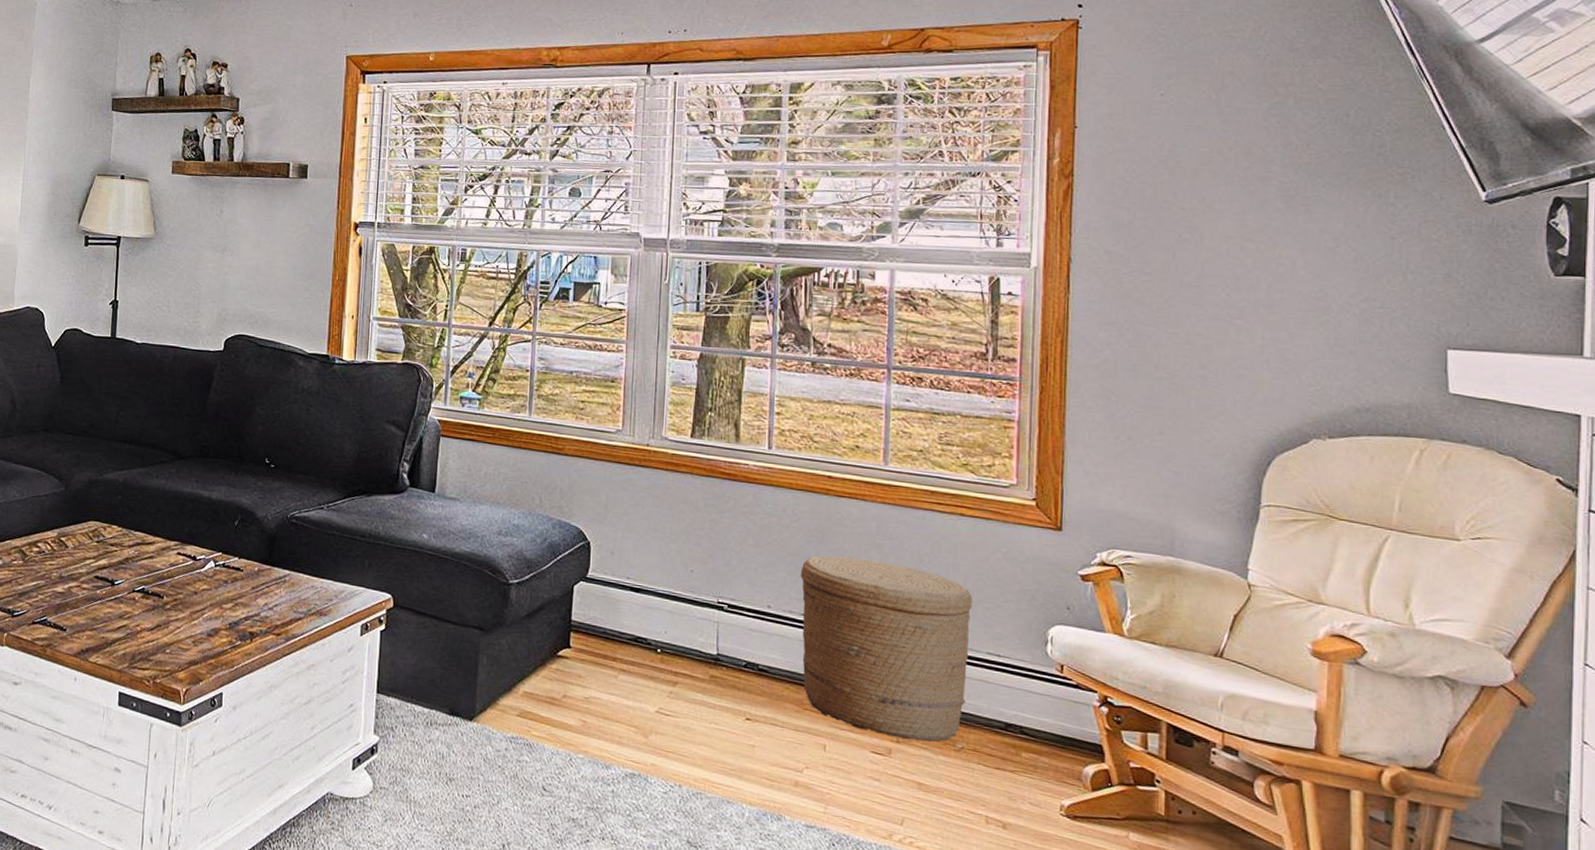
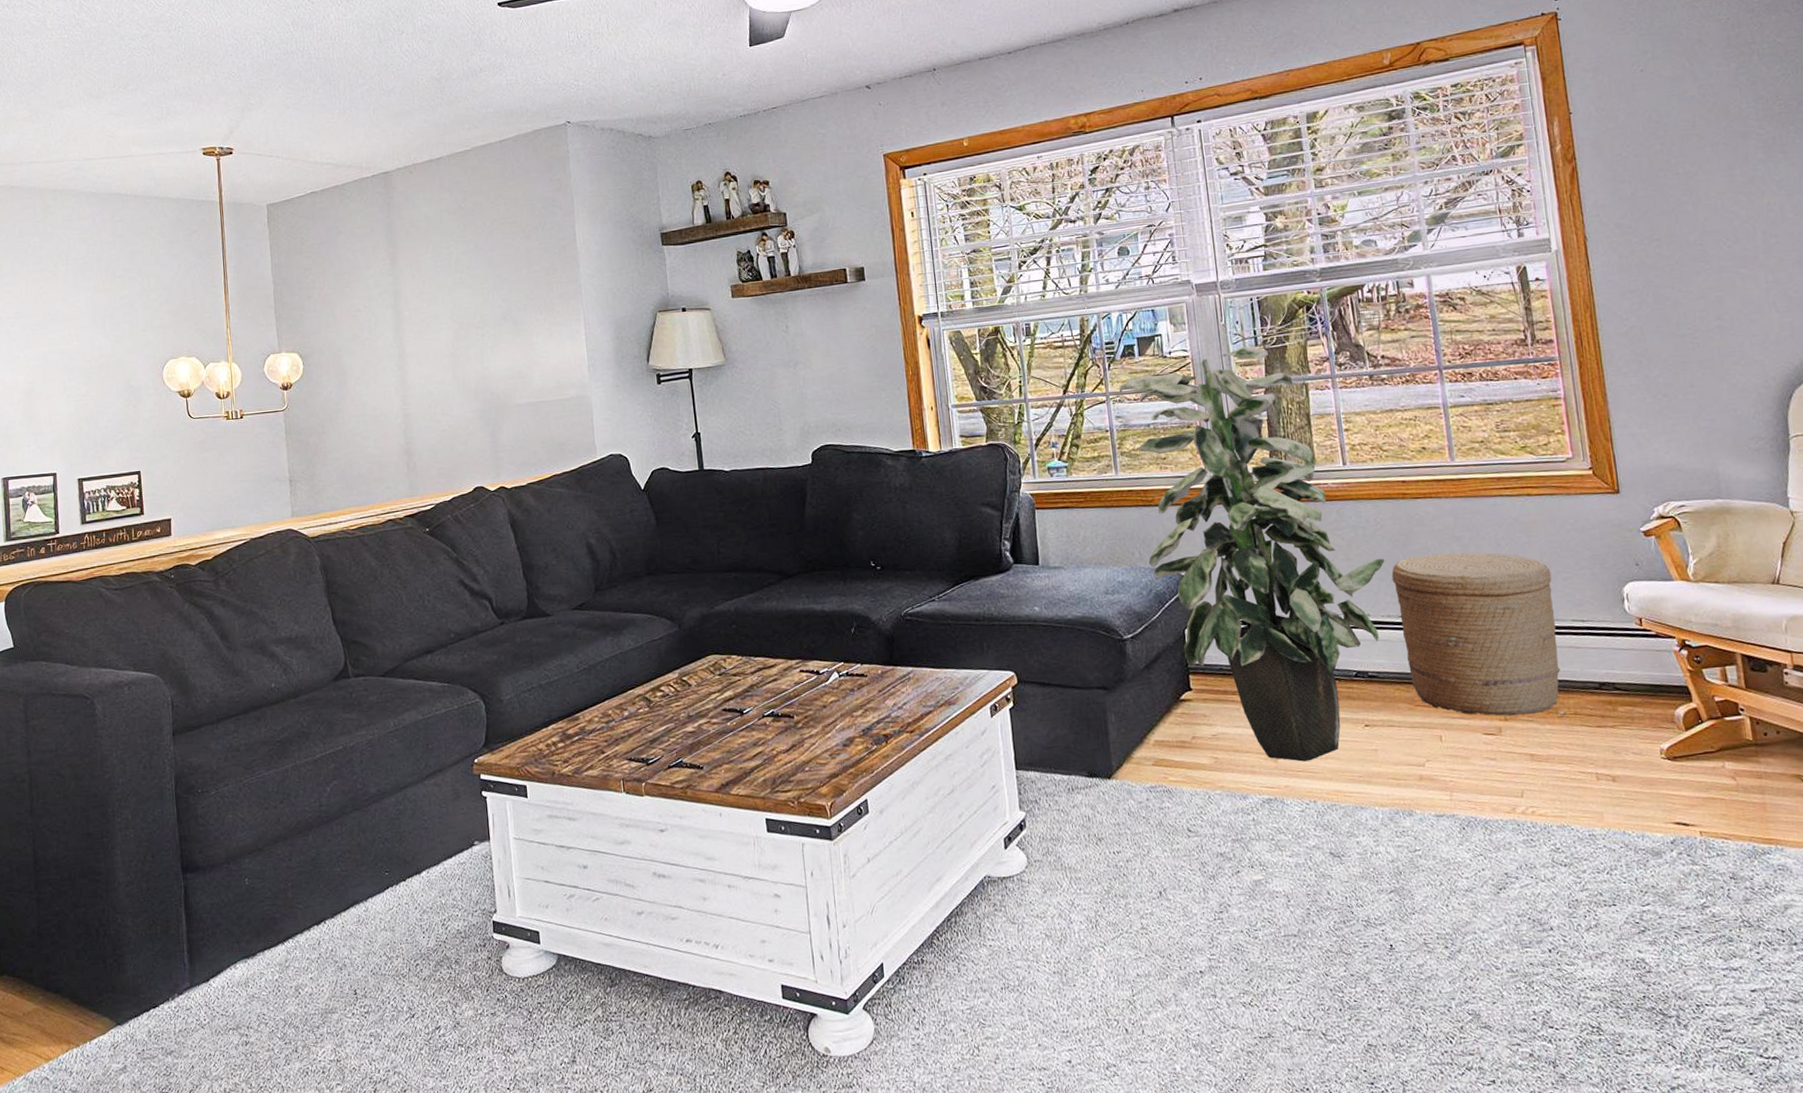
indoor plant: none [546,310,796,744] -> present [1118,346,1385,762]

